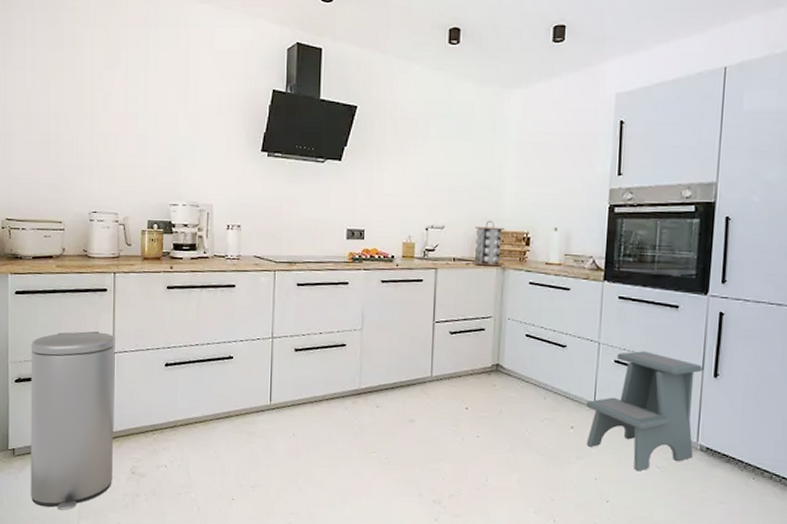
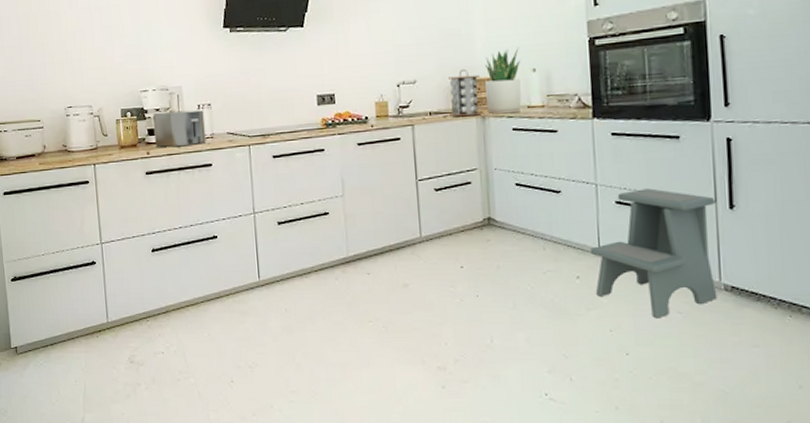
pedal bin: present [30,331,115,511] -> none [22,223,113,406]
toaster: none [180,228,233,266] -> present [153,109,207,148]
planter: none [507,205,545,268] -> present [485,47,522,115]

